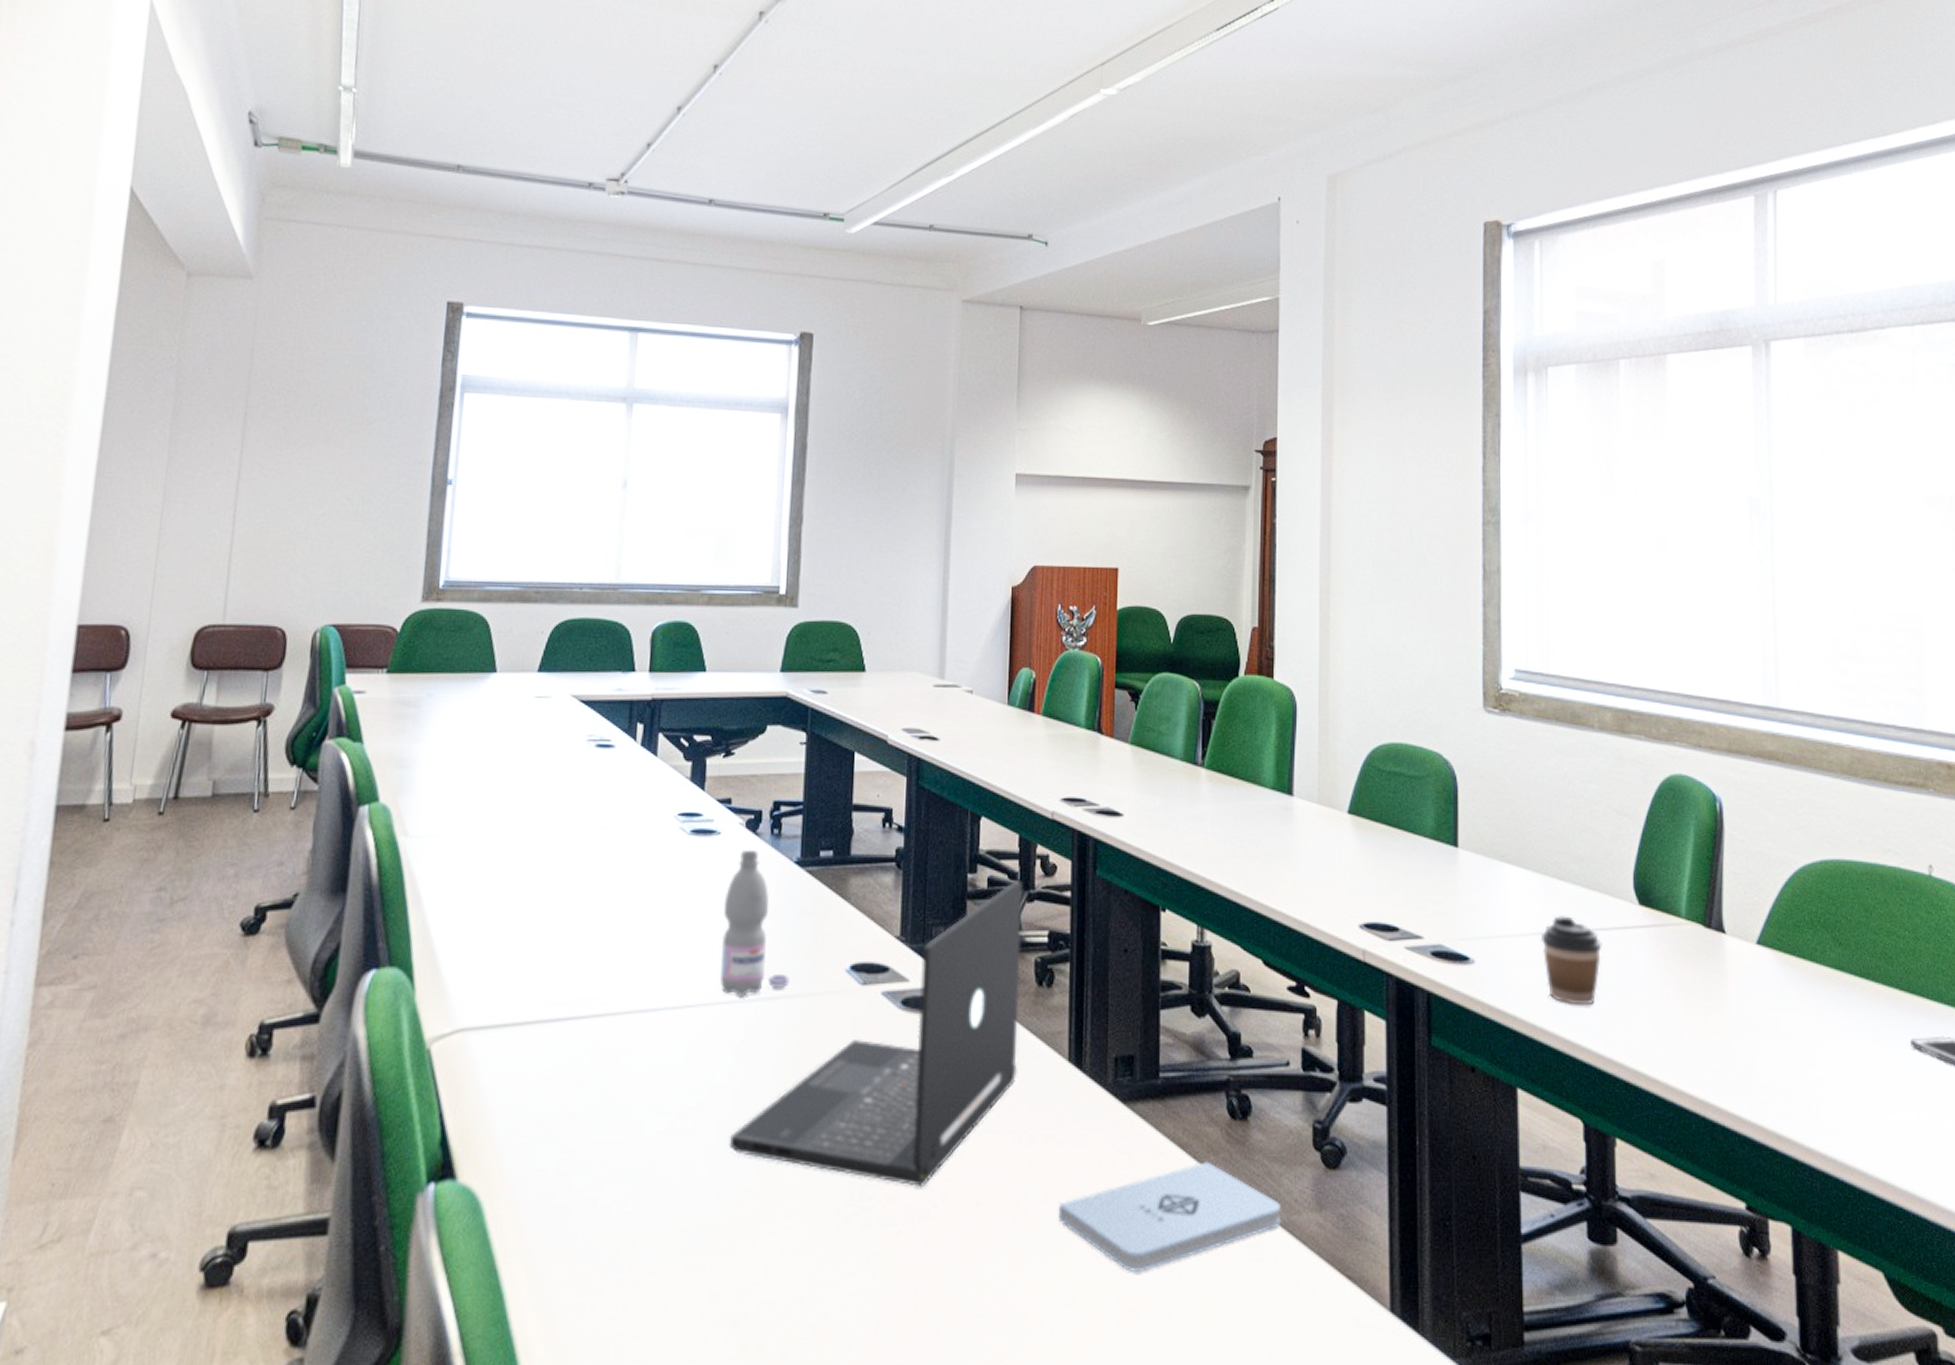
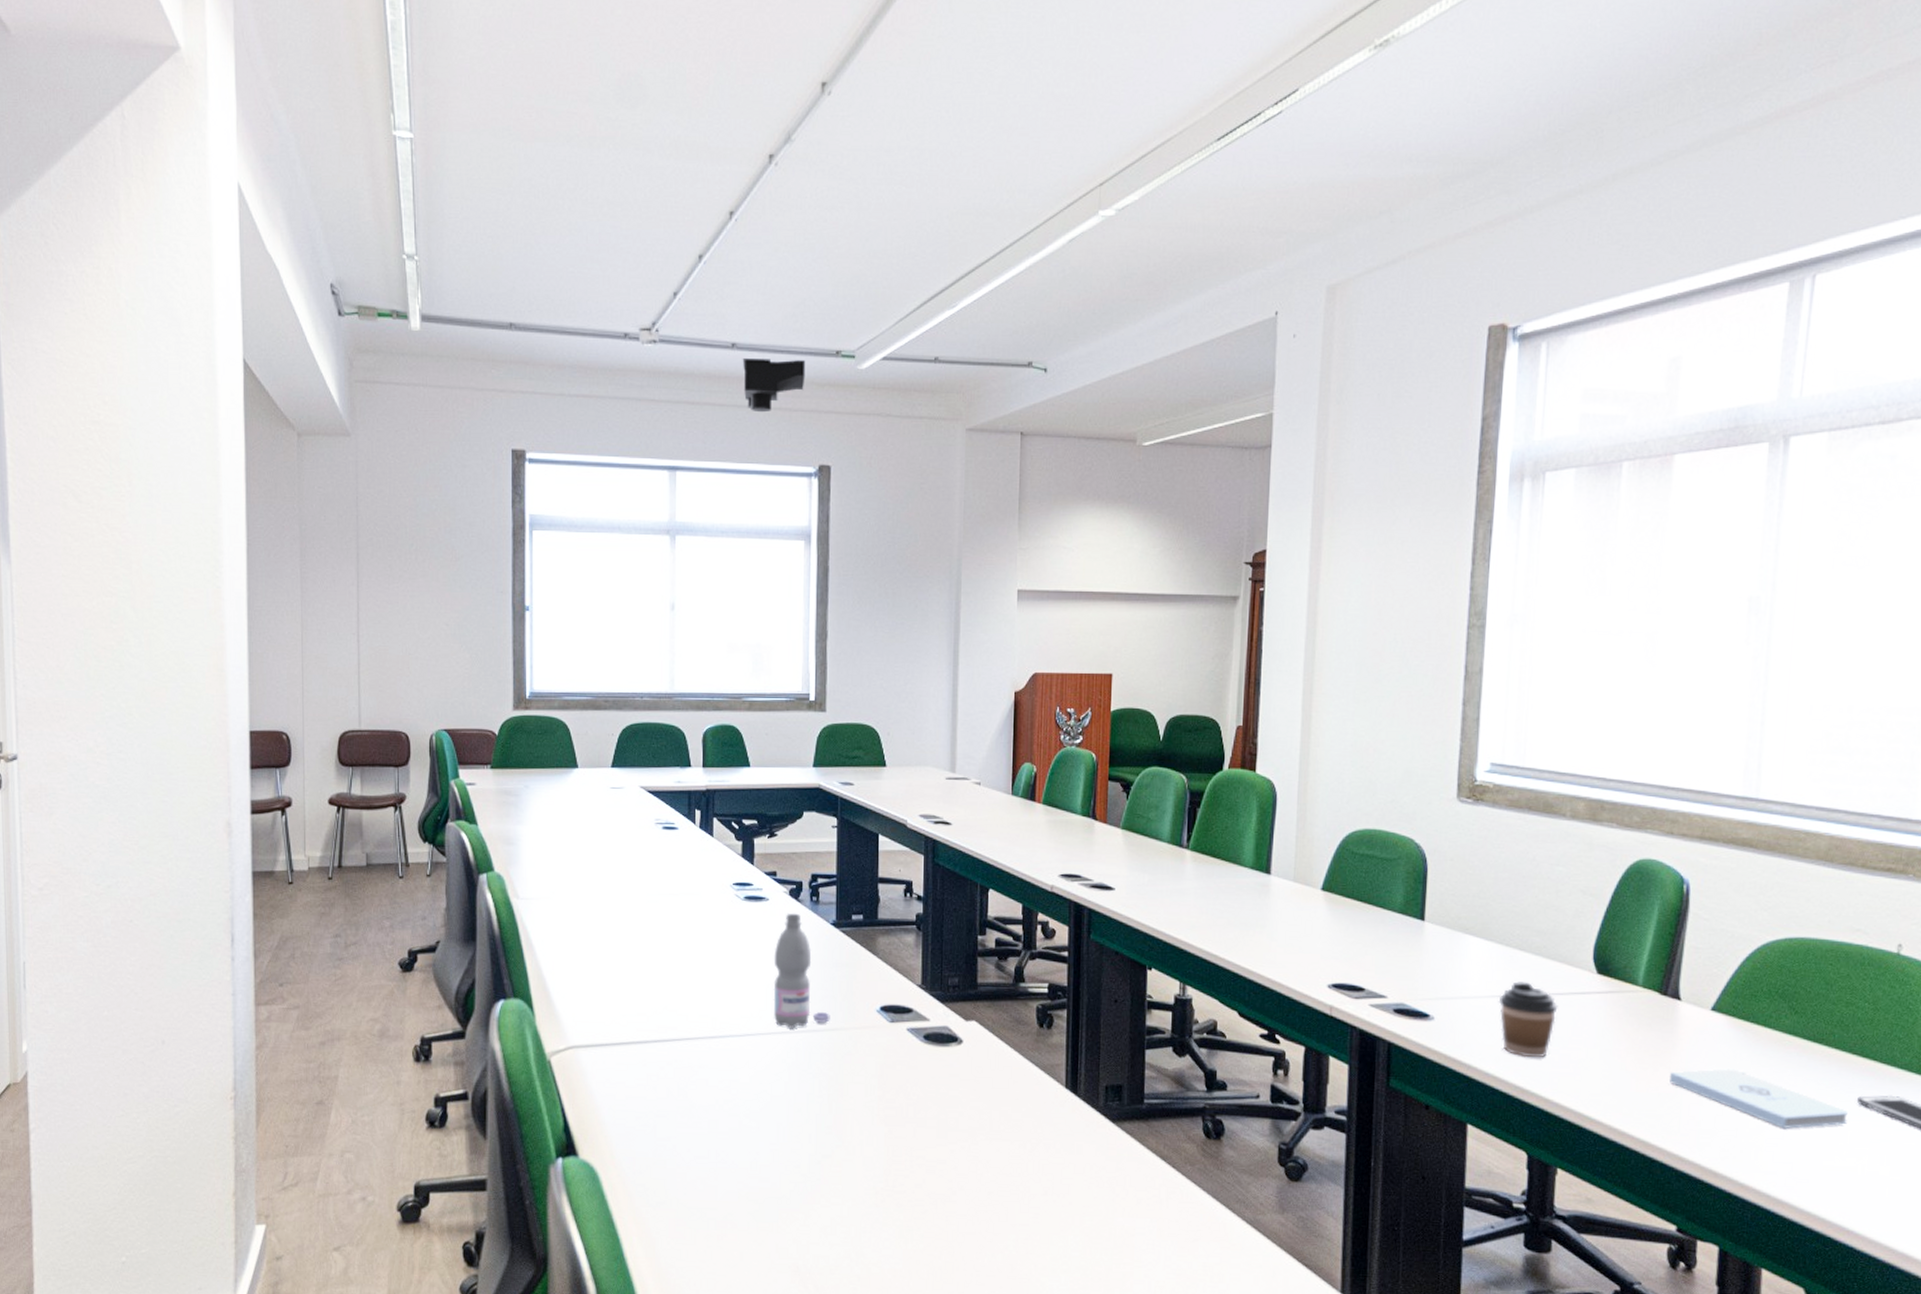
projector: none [719,216,790,274] -> present [742,358,806,413]
laptop: present [728,880,1023,1188] -> none [786,942,1026,1180]
notepad: present [1058,1161,1282,1272] -> none [1056,1170,1249,1251]
notepad: none [1723,1011,1904,1081] -> present [1670,1069,1848,1130]

